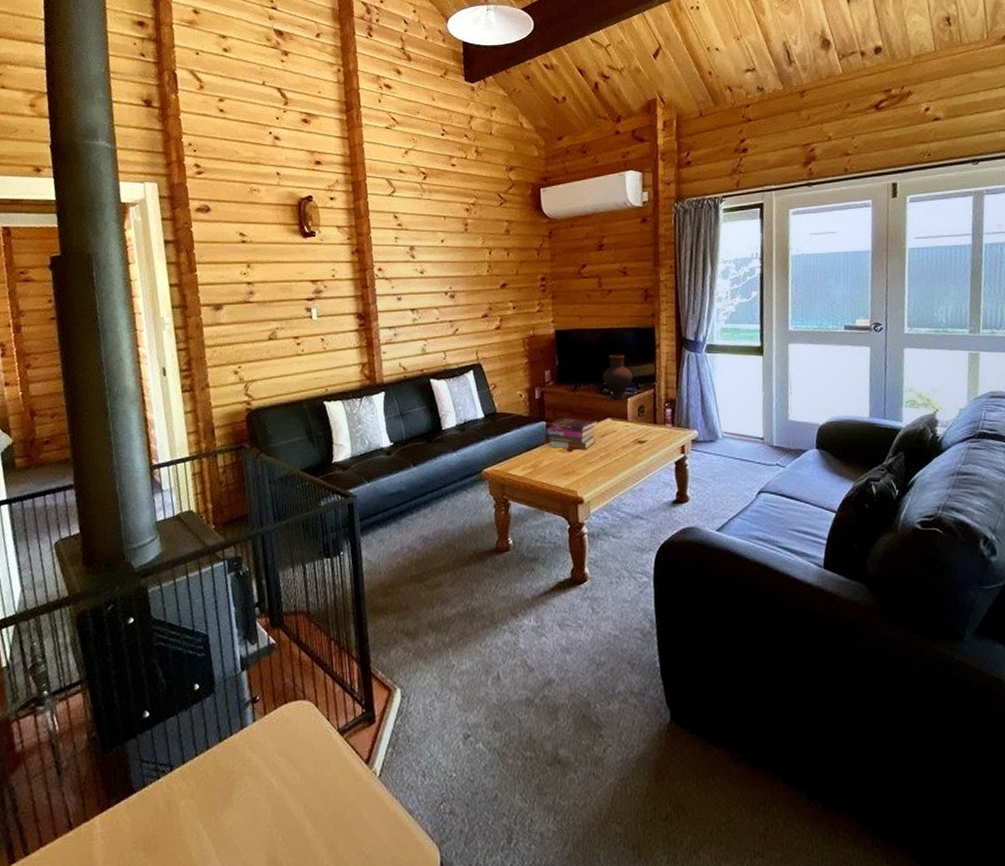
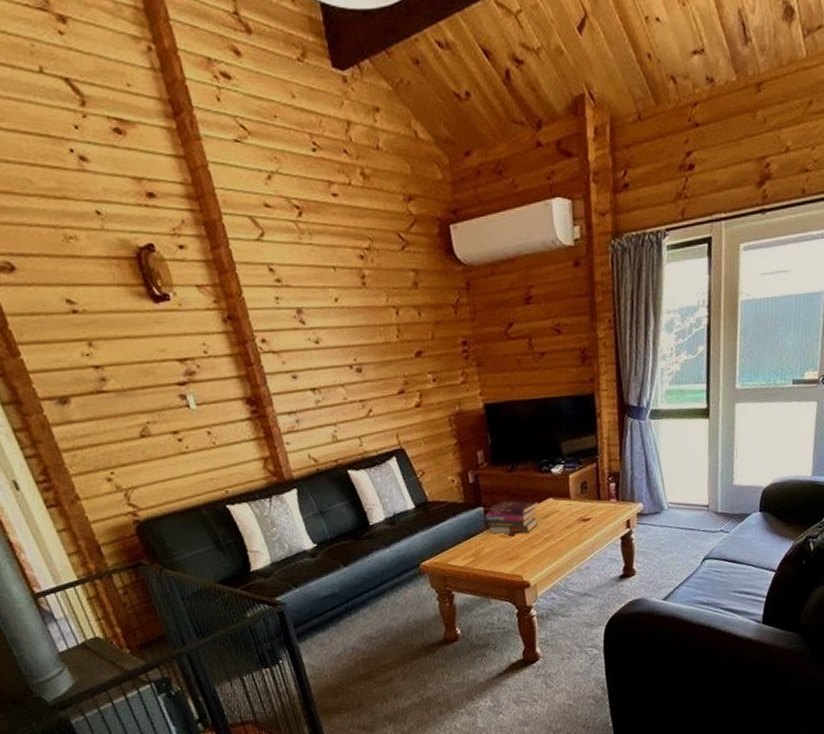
vase: present [602,355,633,400] -> none [540,428,574,478]

